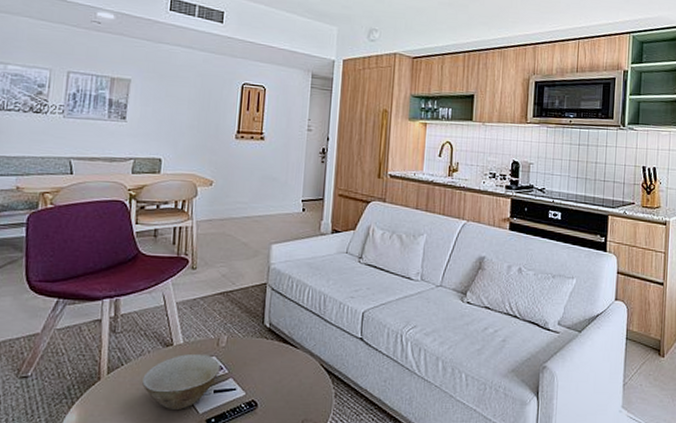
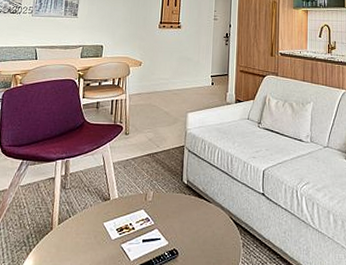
bowl: present [142,353,220,411] -> none [85,207,148,258]

